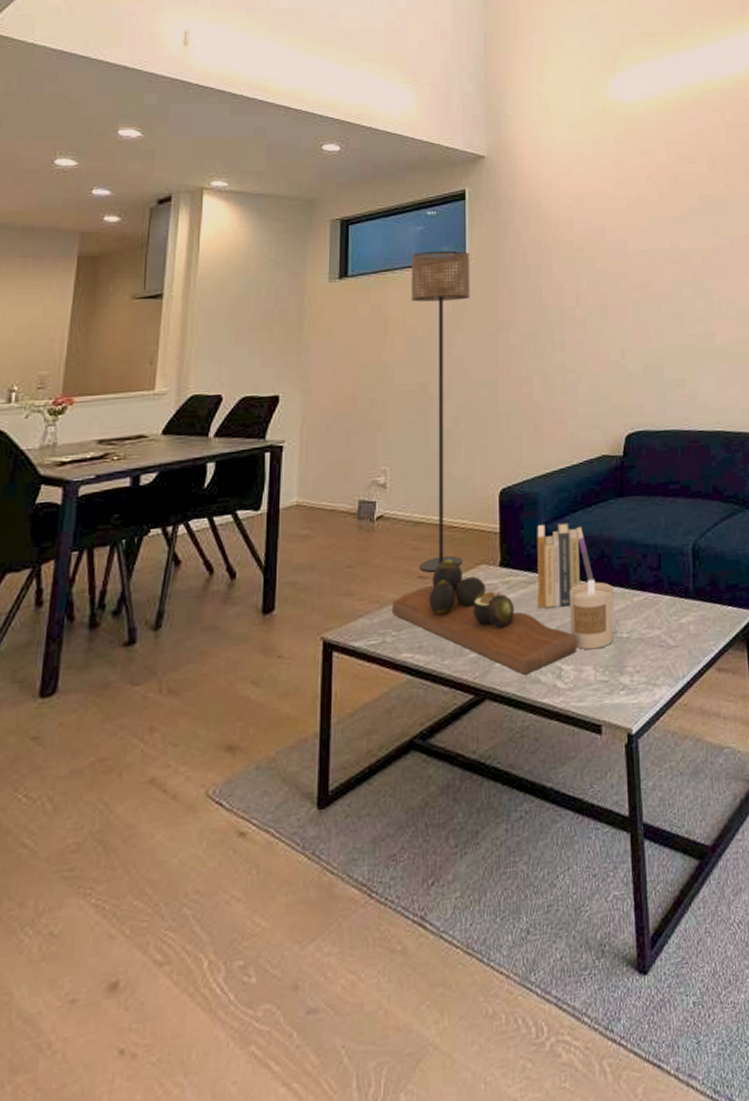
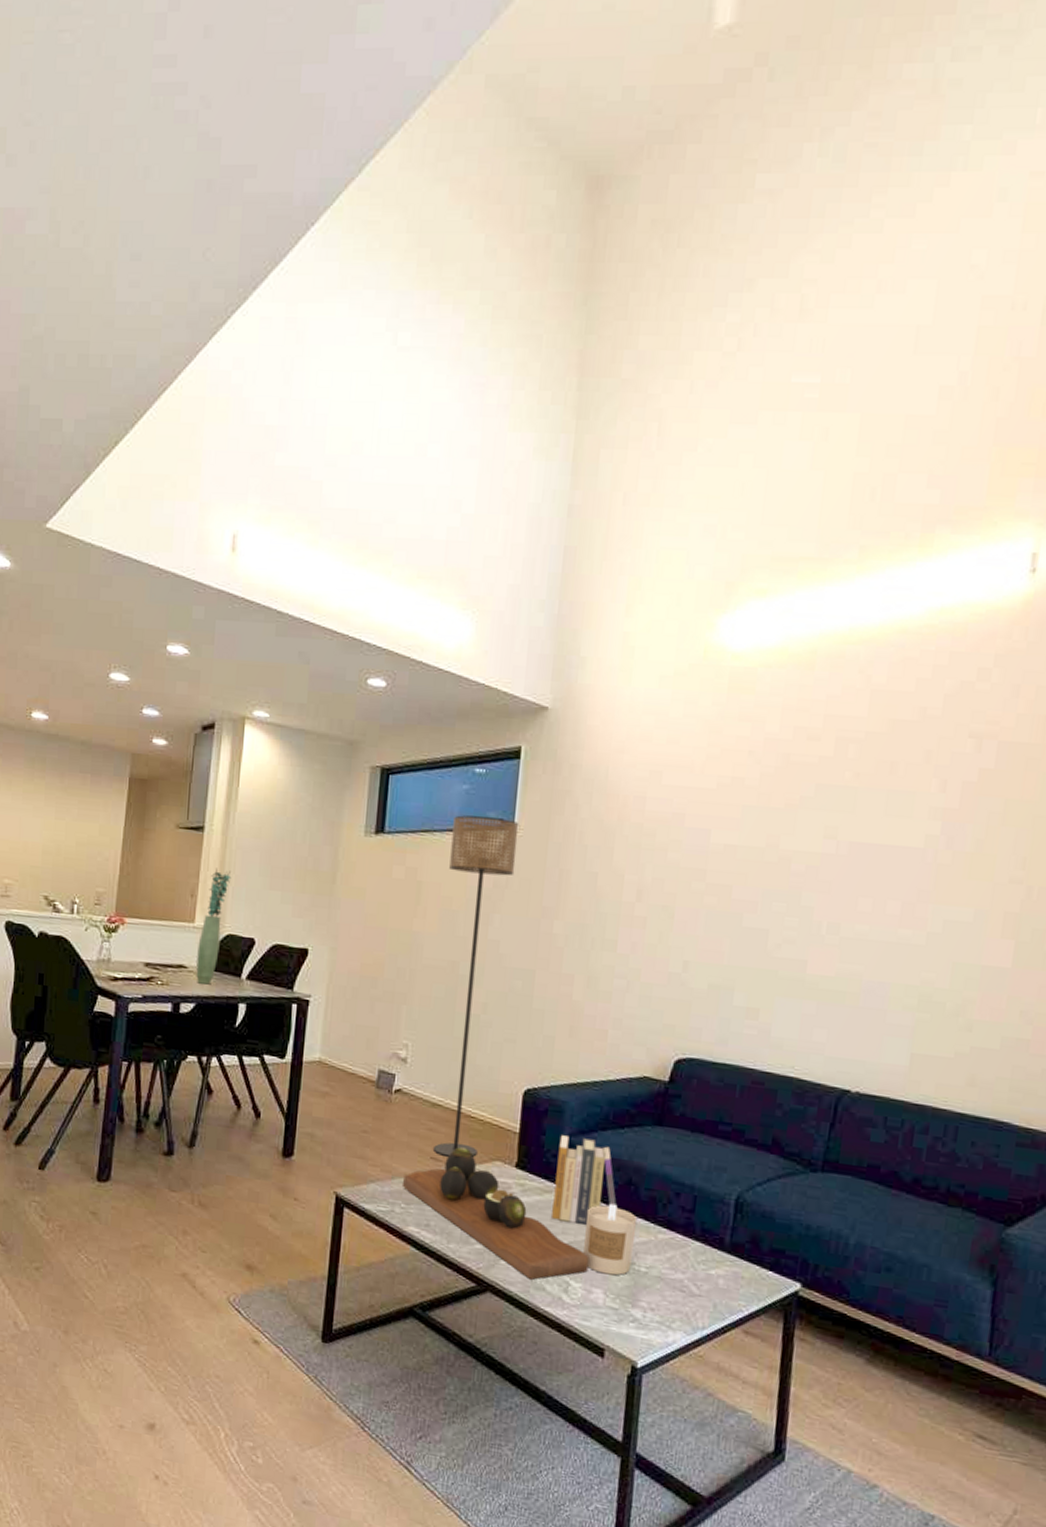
vase: none [158,332,194,451] -> present [196,868,232,985]

